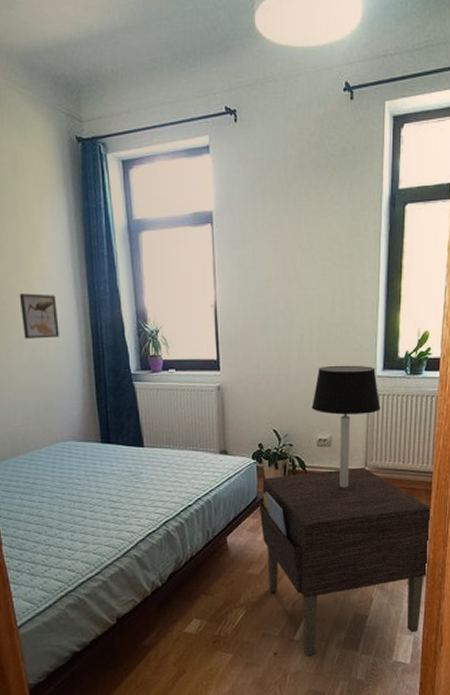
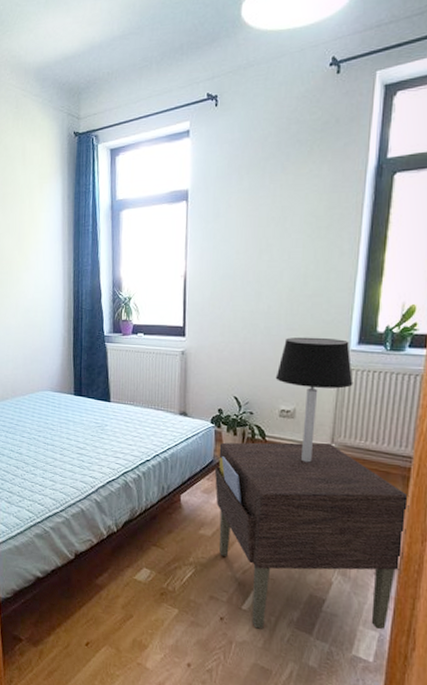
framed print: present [19,293,59,339] -> none [18,264,48,302]

